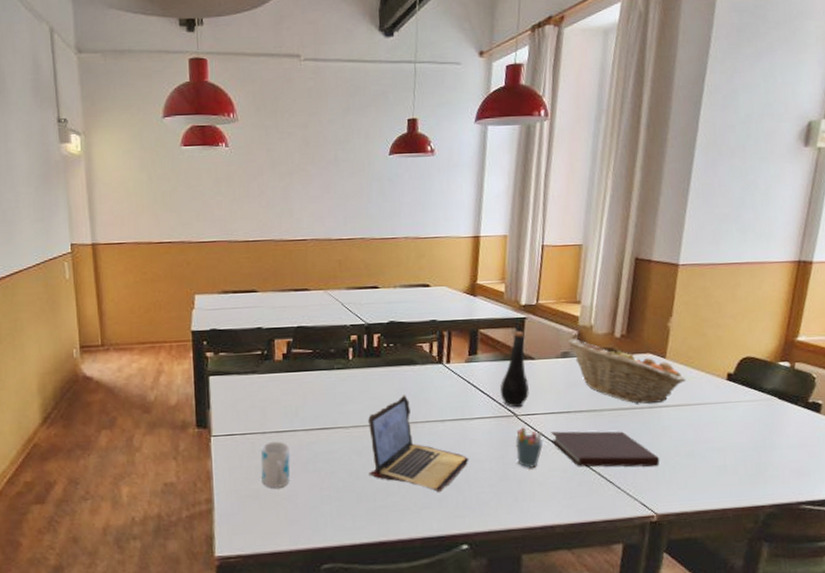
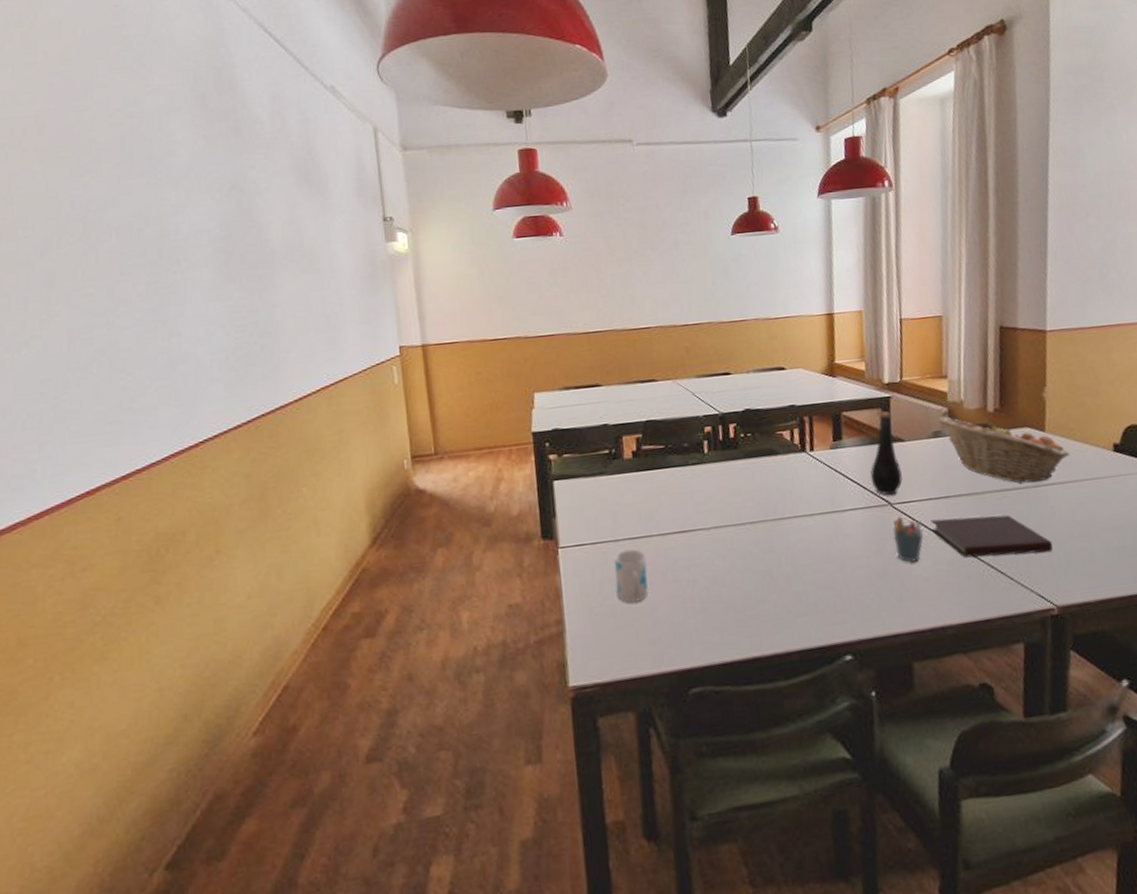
laptop: present [368,395,469,493] -> none [730,488,845,597]

